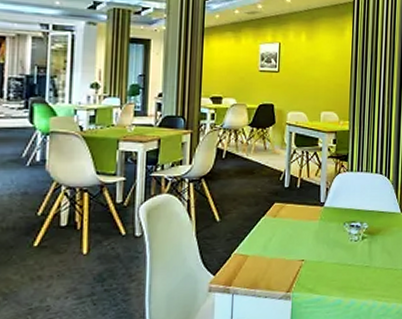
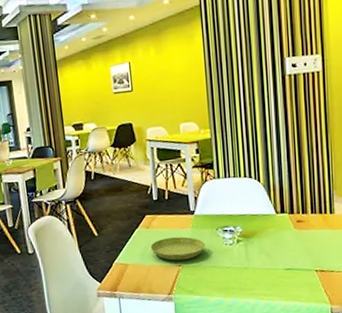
saucer: none [274,229,331,255] -> present [150,236,205,261]

